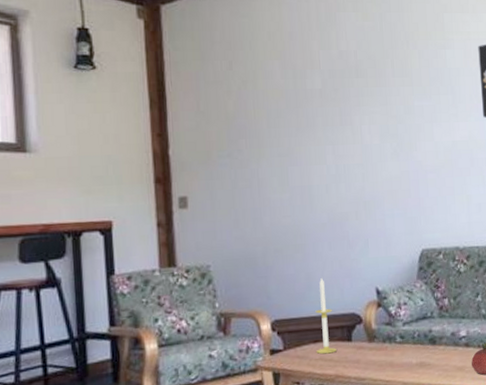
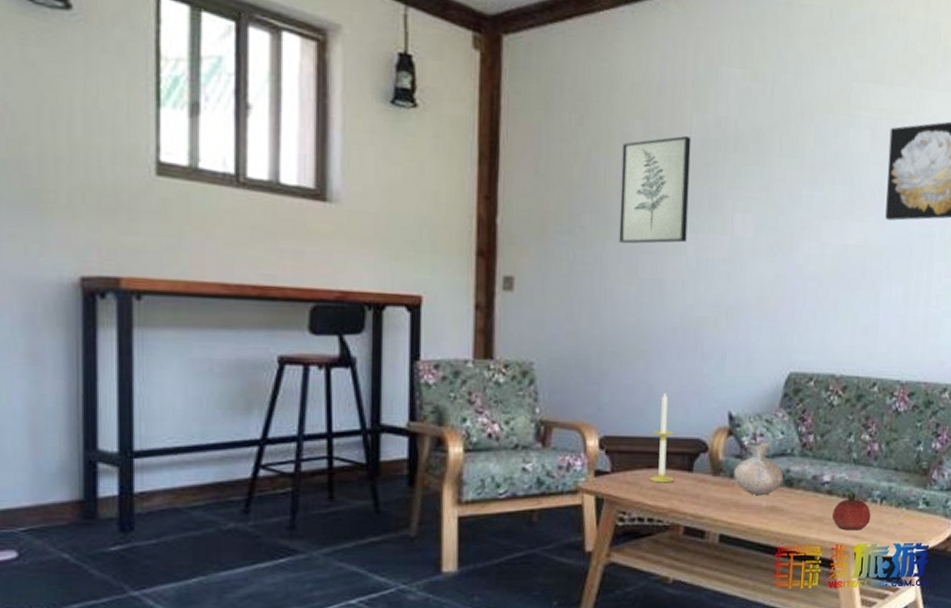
wall art: none [266,69,326,160] -> present [619,136,692,244]
vase: none [386,309,428,355] -> present [734,442,784,496]

